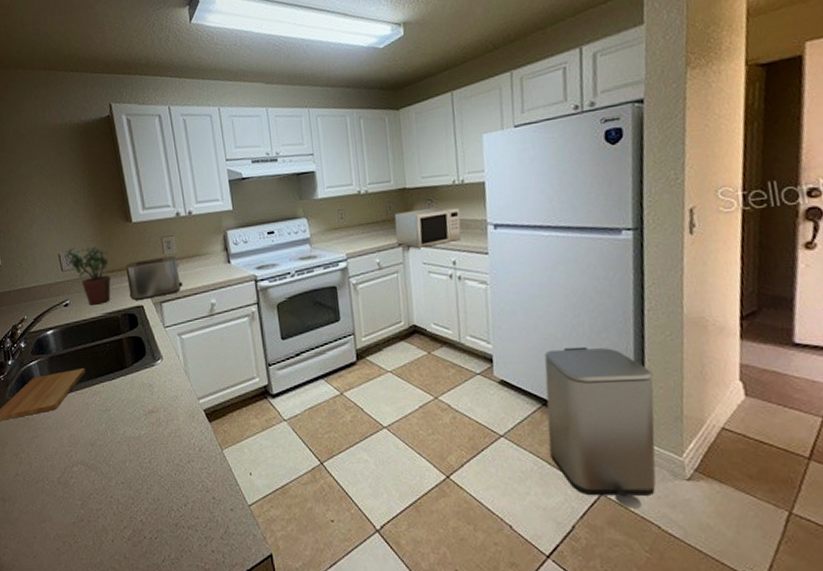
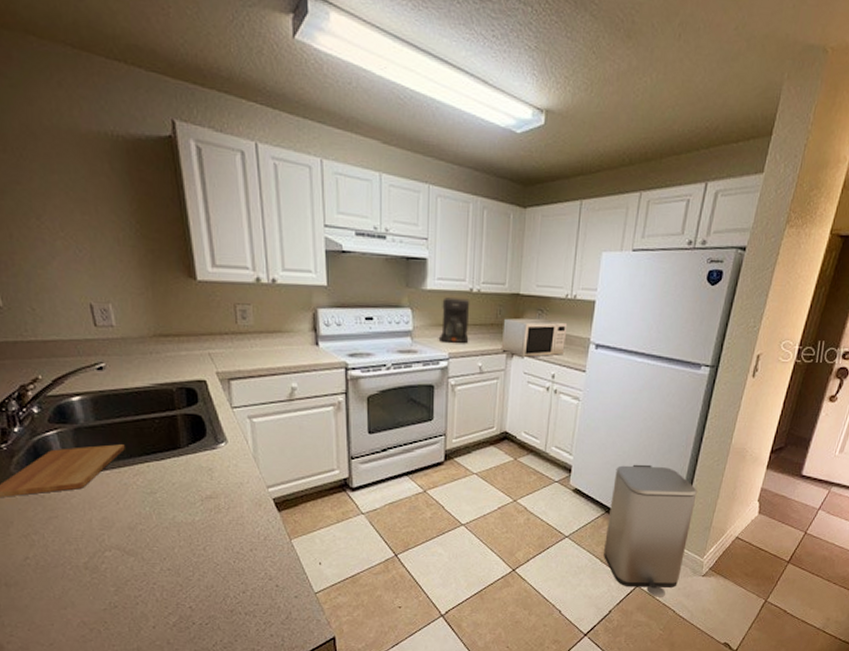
potted plant: present [65,246,111,305] -> none [100,299,164,373]
toaster: present [126,256,183,301] -> none [185,327,258,375]
coffee maker: none [333,200,363,244] -> present [440,297,470,343]

